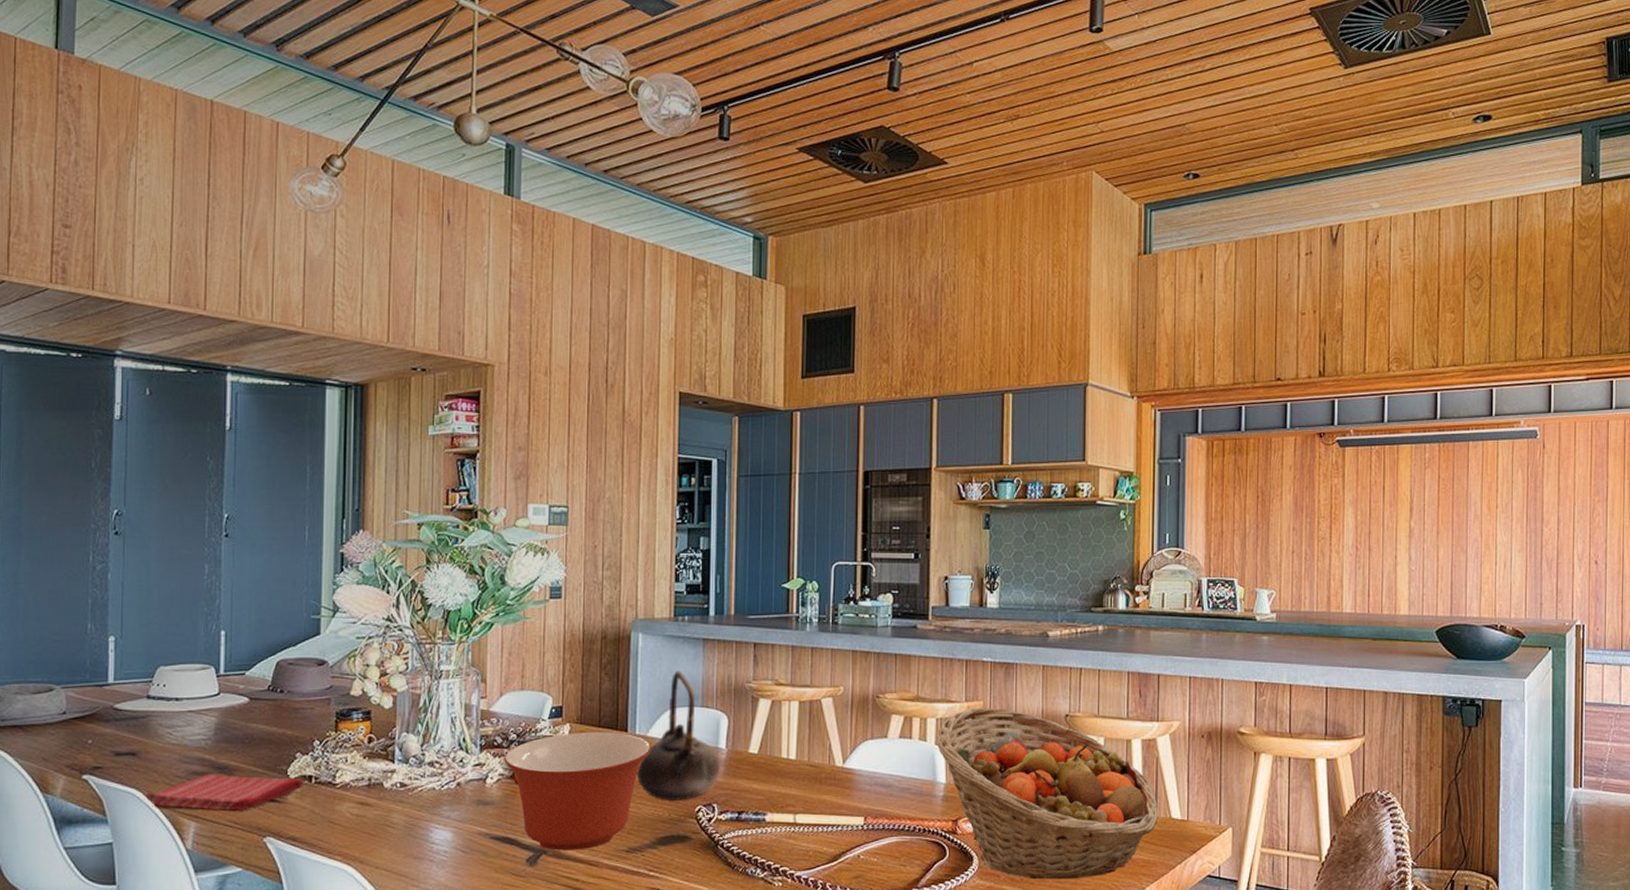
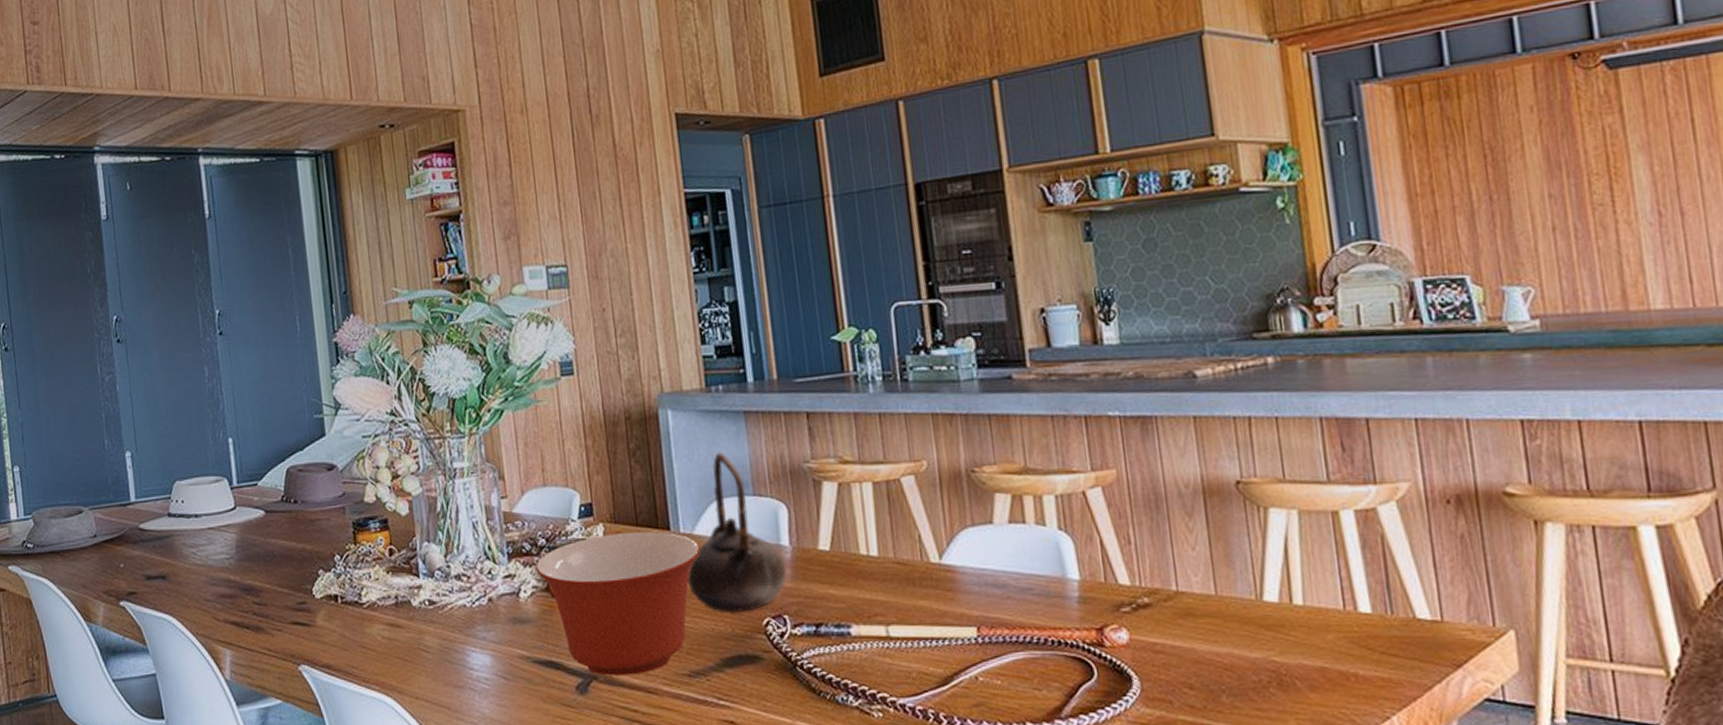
dish towel: present [143,774,304,812] -> none [179,596,331,637]
fruit basket: present [937,707,1159,880] -> none [1059,476,1397,707]

